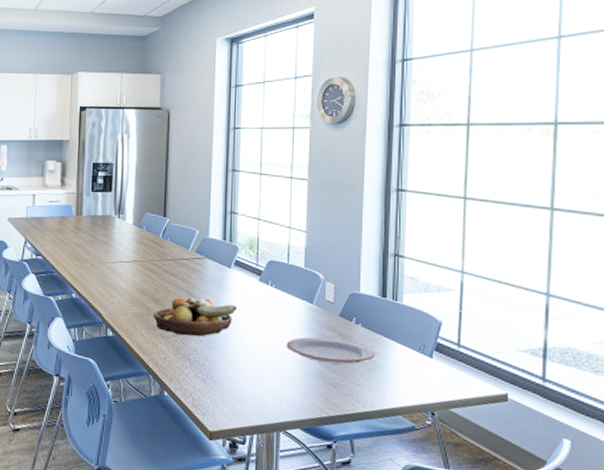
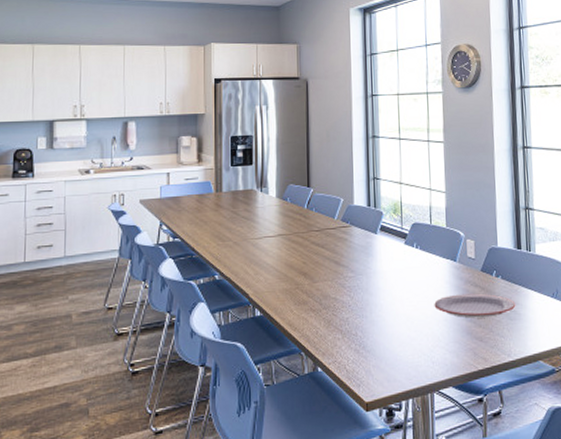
fruit bowl: present [153,297,237,336] -> none [302,266,385,307]

